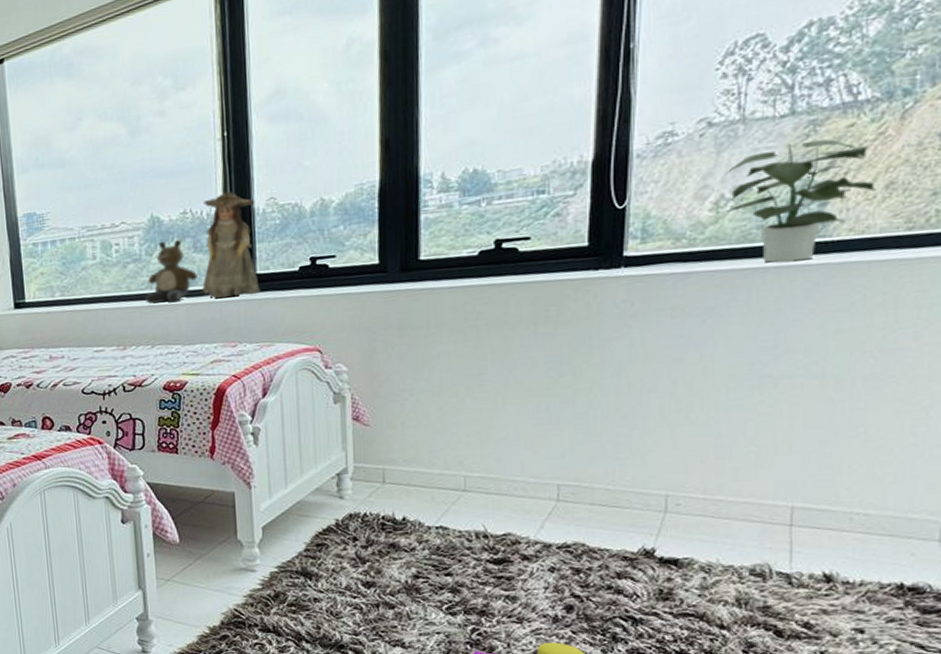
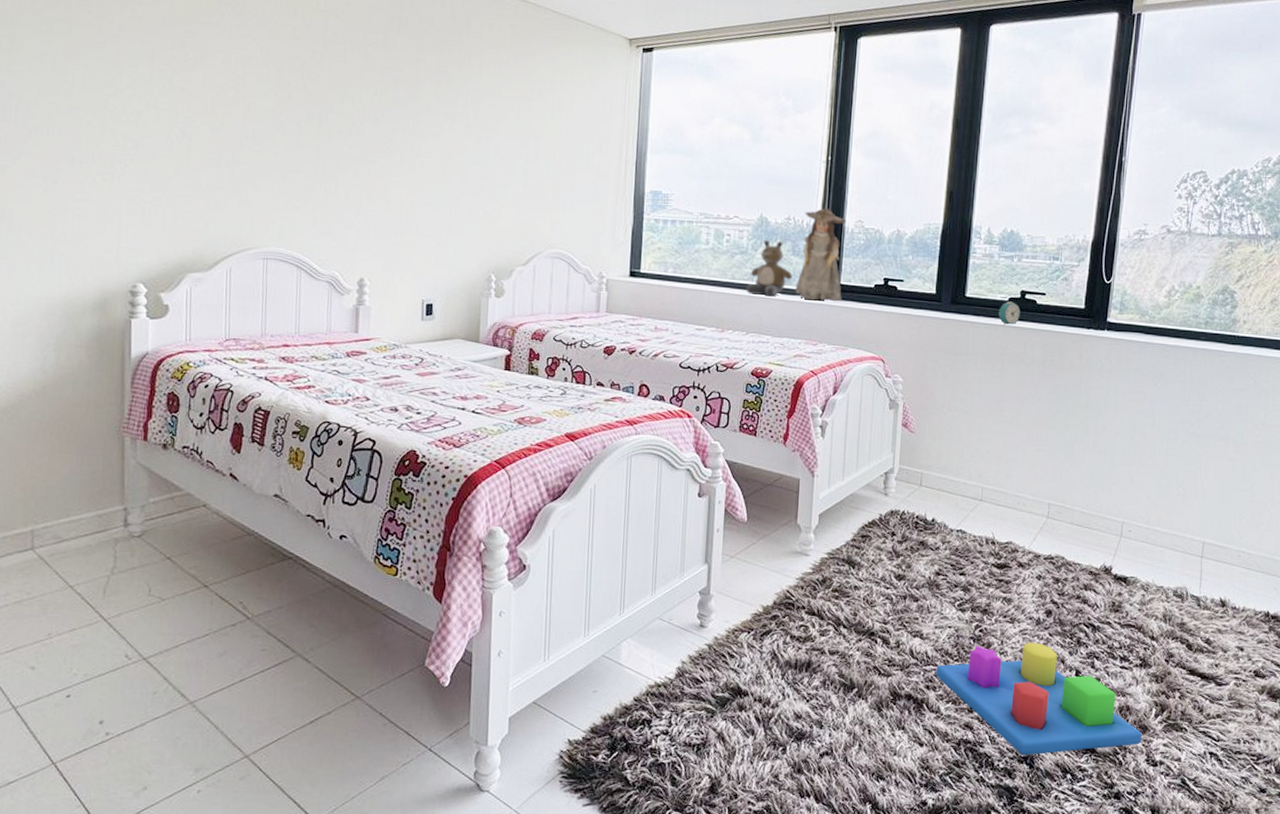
alarm clock: none [466,255,497,286] -> present [998,301,1020,326]
potted plant: present [726,139,877,264] -> none [1176,256,1266,348]

